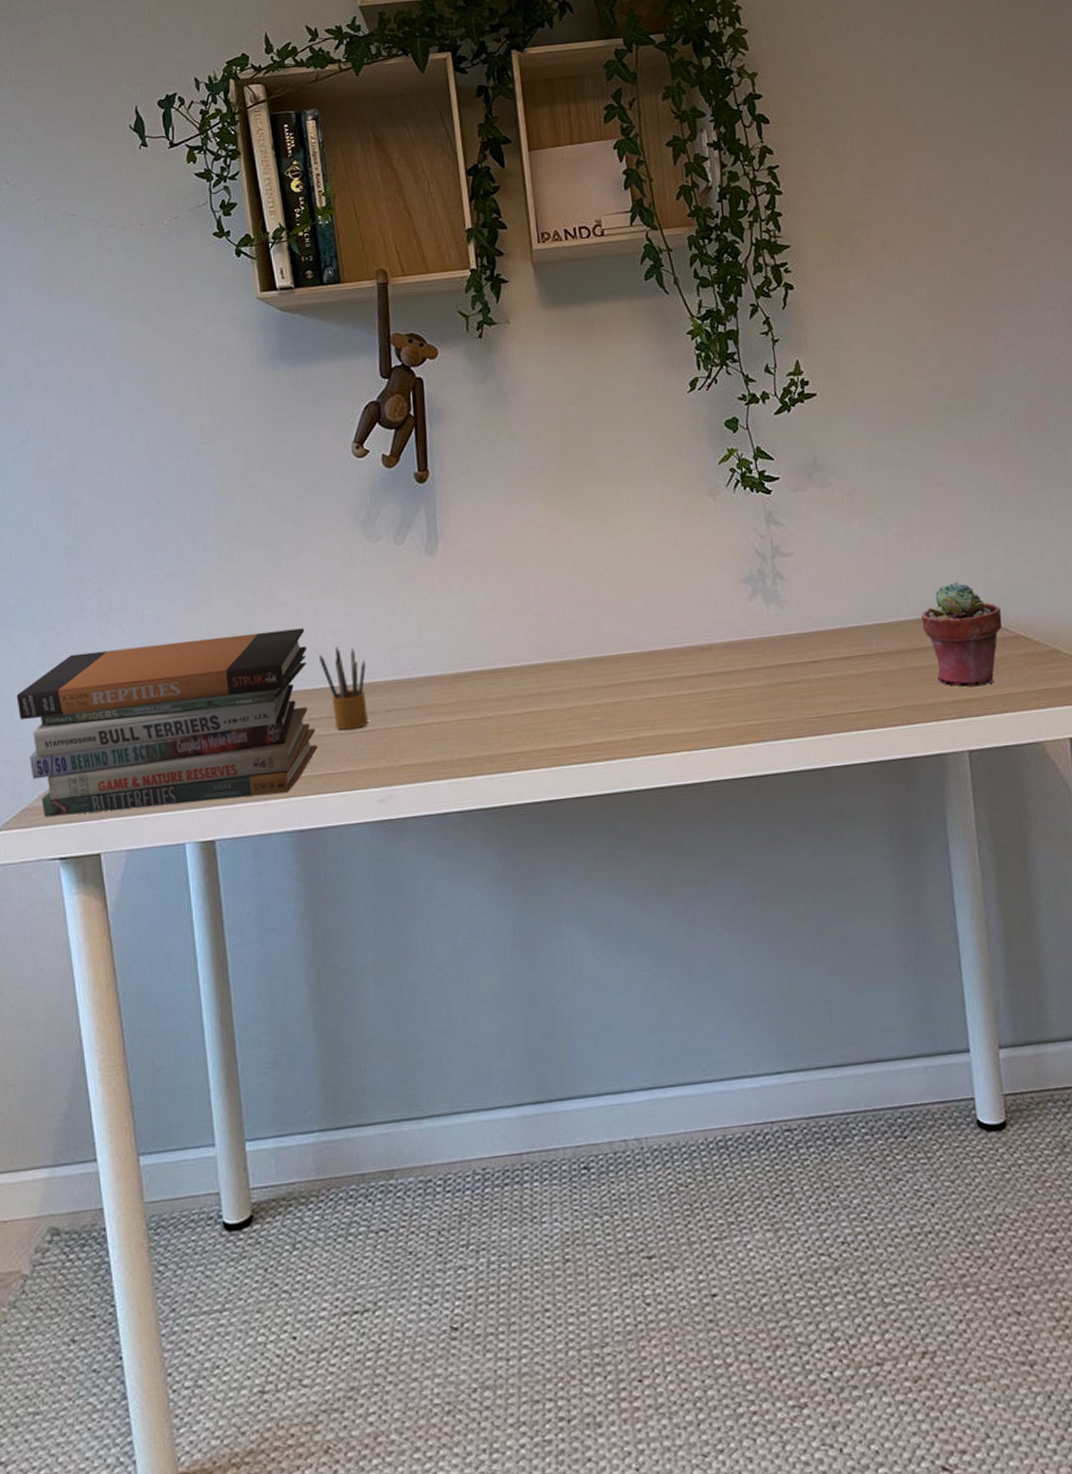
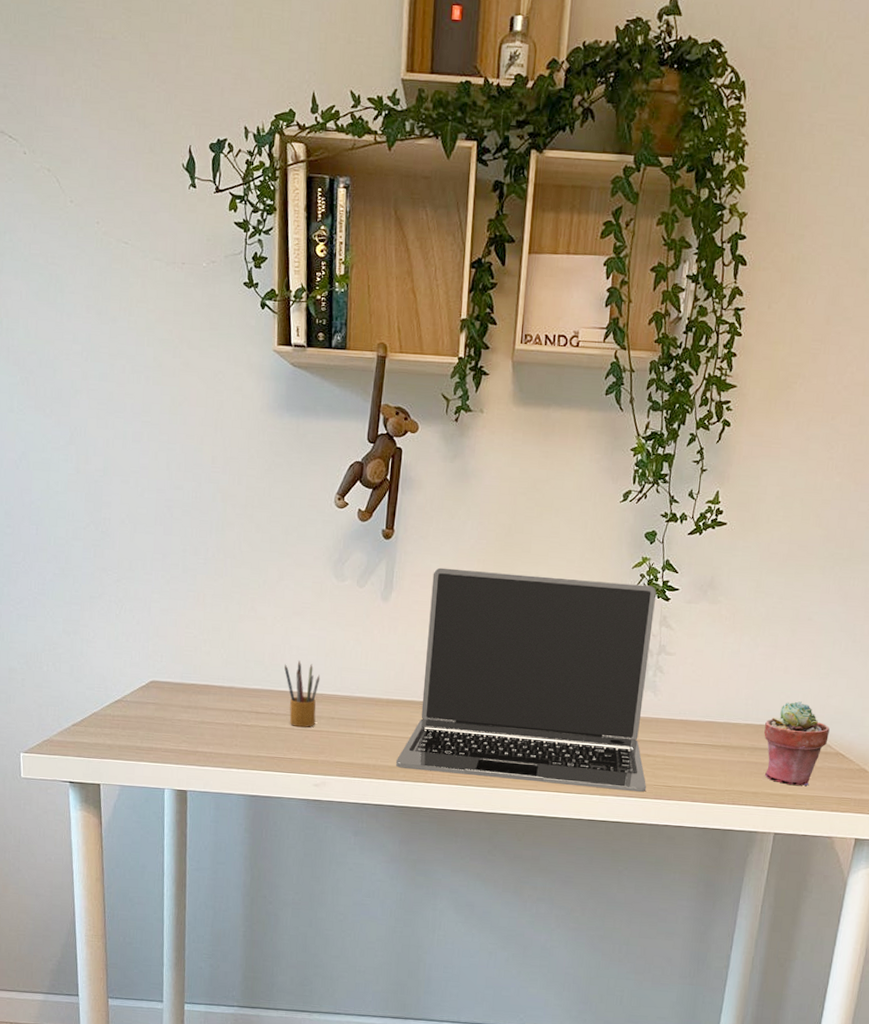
book stack: present [16,628,318,817] -> none [46,628,276,765]
laptop: none [477,479,797,758] -> present [395,567,656,793]

